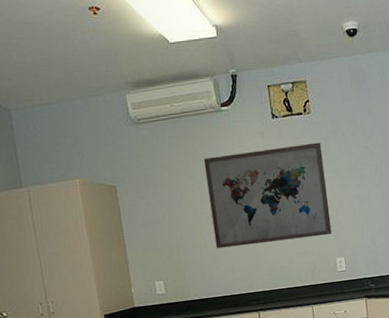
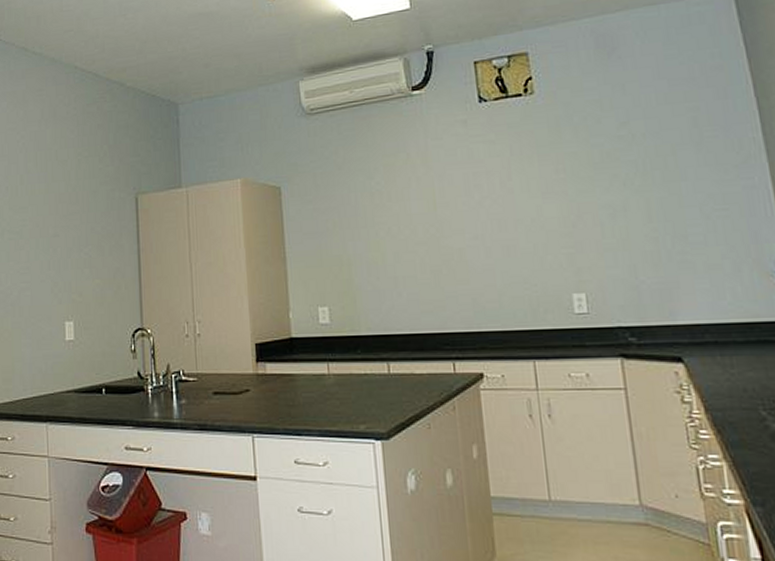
wall art: present [203,142,332,249] -> none [386,131,566,270]

